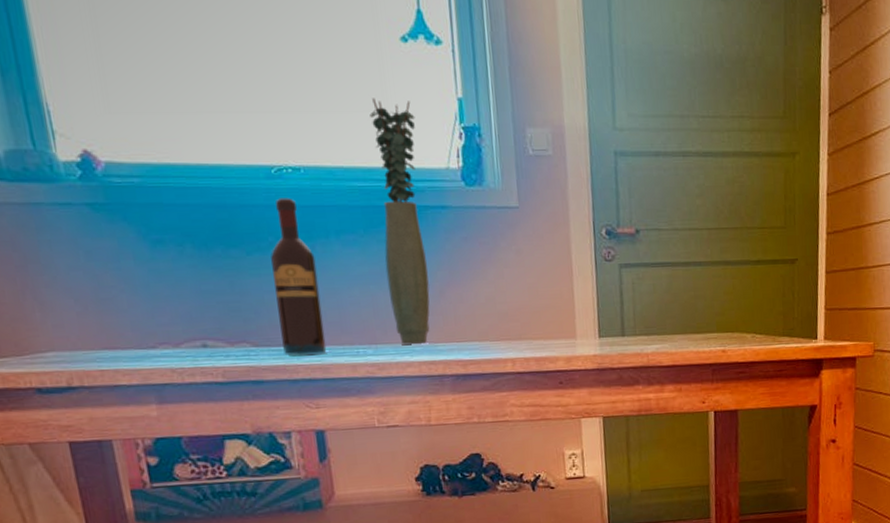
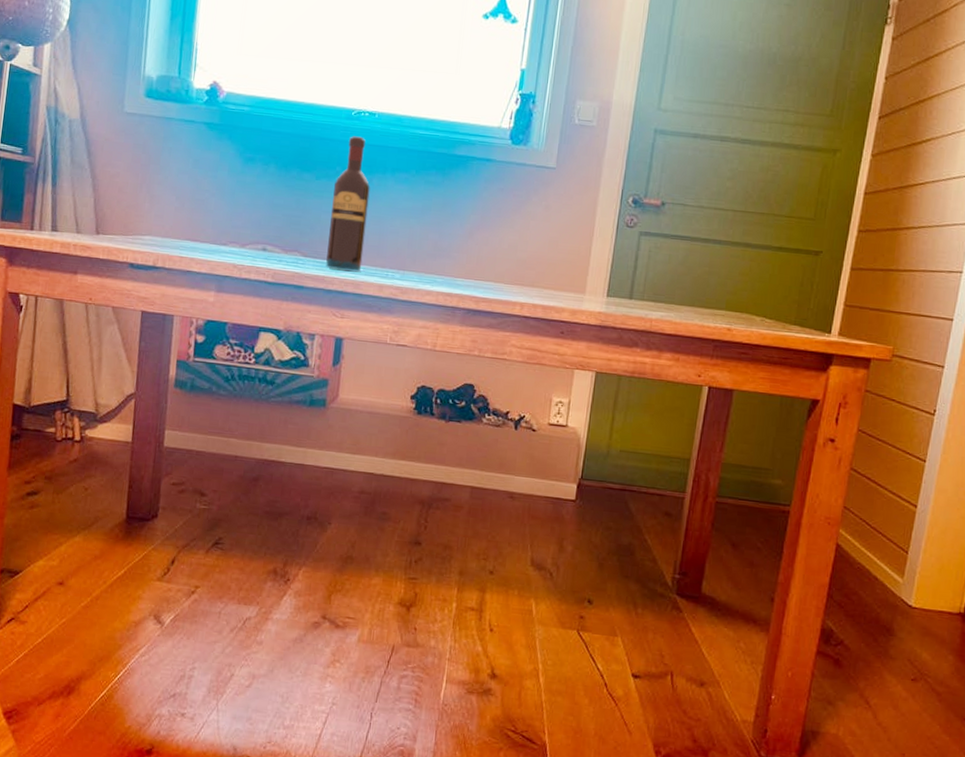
vase: present [370,98,430,345] -> none [423,62,481,278]

